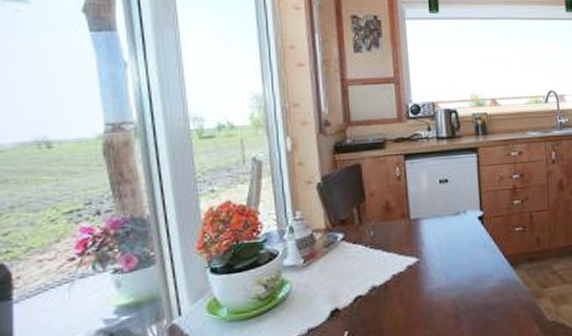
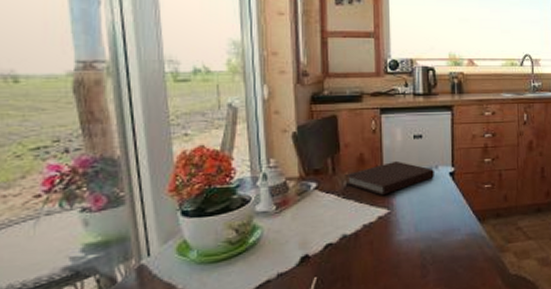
notebook: none [371,207,463,244] -> present [345,160,434,196]

